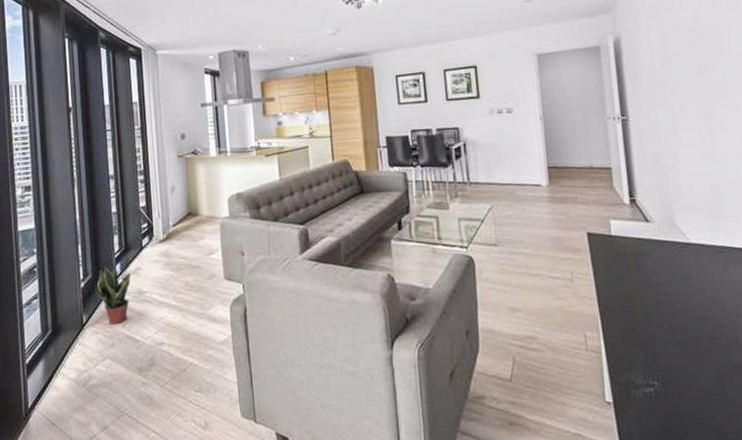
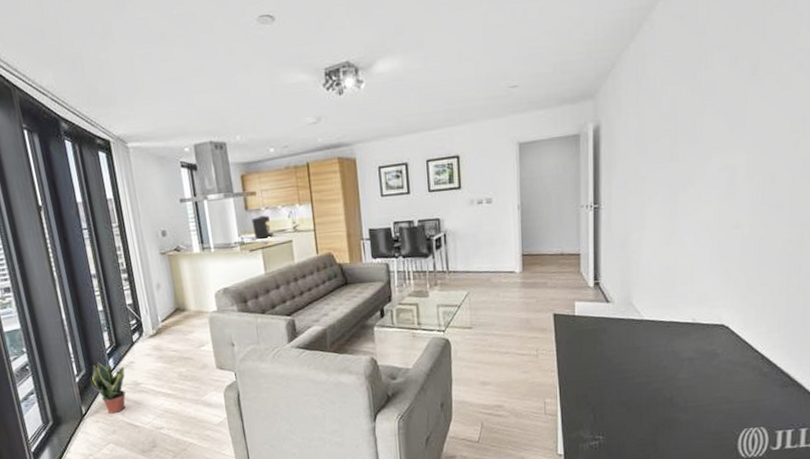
coffee maker: none [269,121,290,144] -> present [251,216,274,239]

